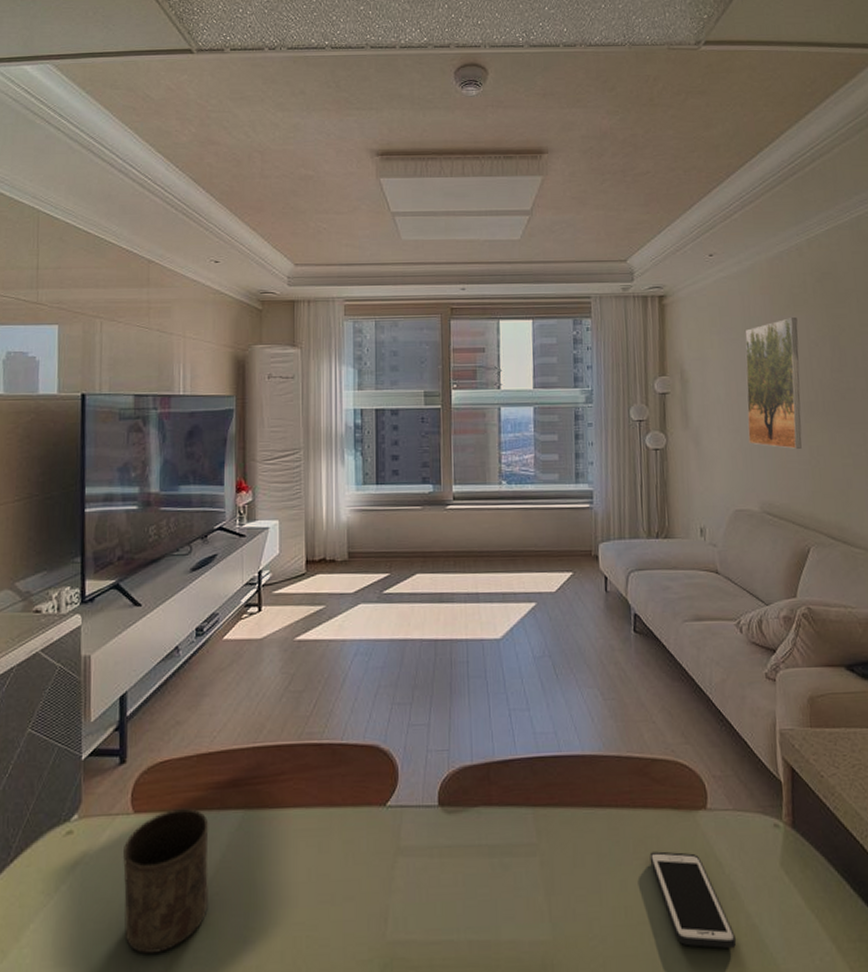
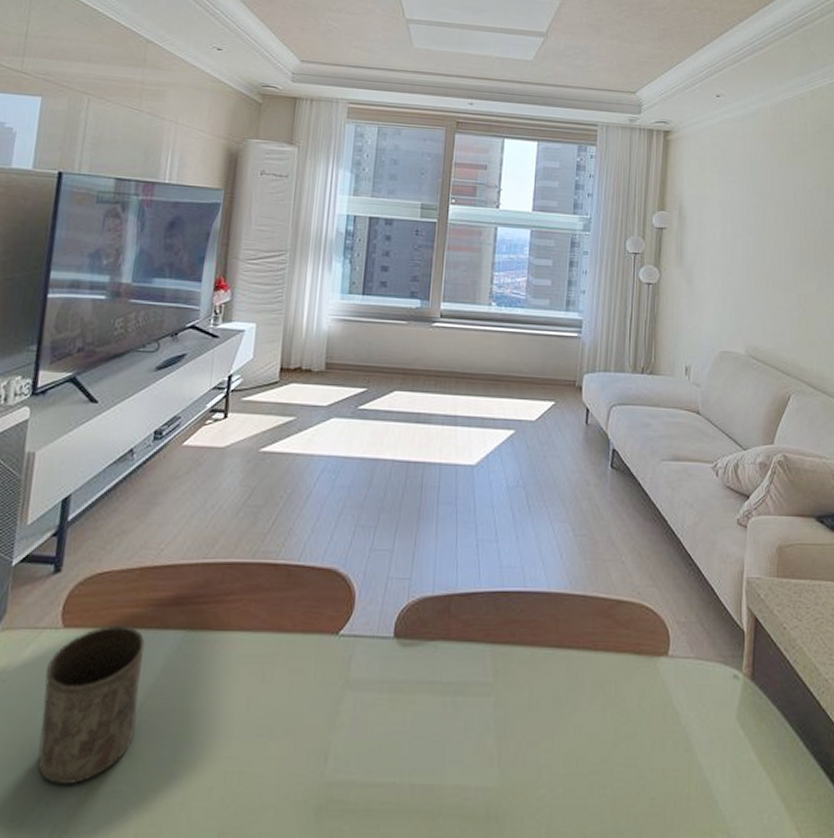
cell phone: present [649,851,736,948] -> none [606,697,686,803]
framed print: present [745,318,802,449] -> none [740,165,796,295]

